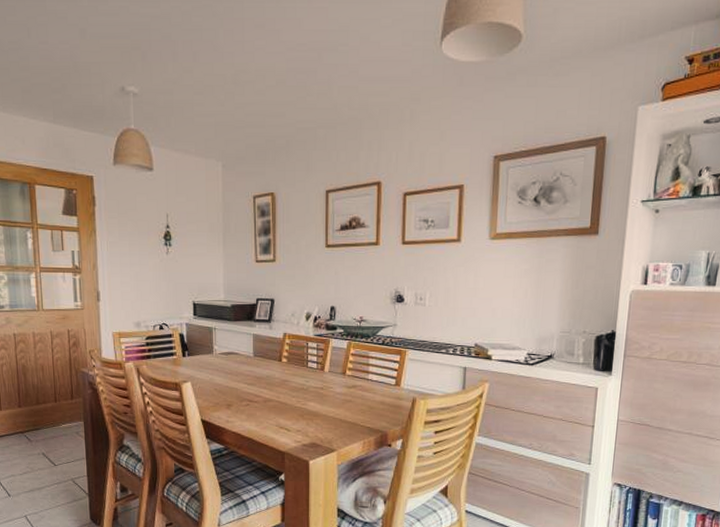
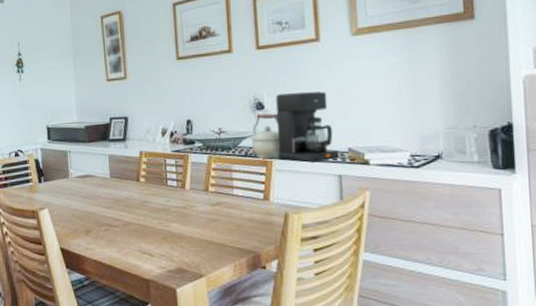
kettle: none [388,306,415,349] -> present [250,113,280,160]
coffee maker: none [412,288,466,355] -> present [276,91,339,163]

